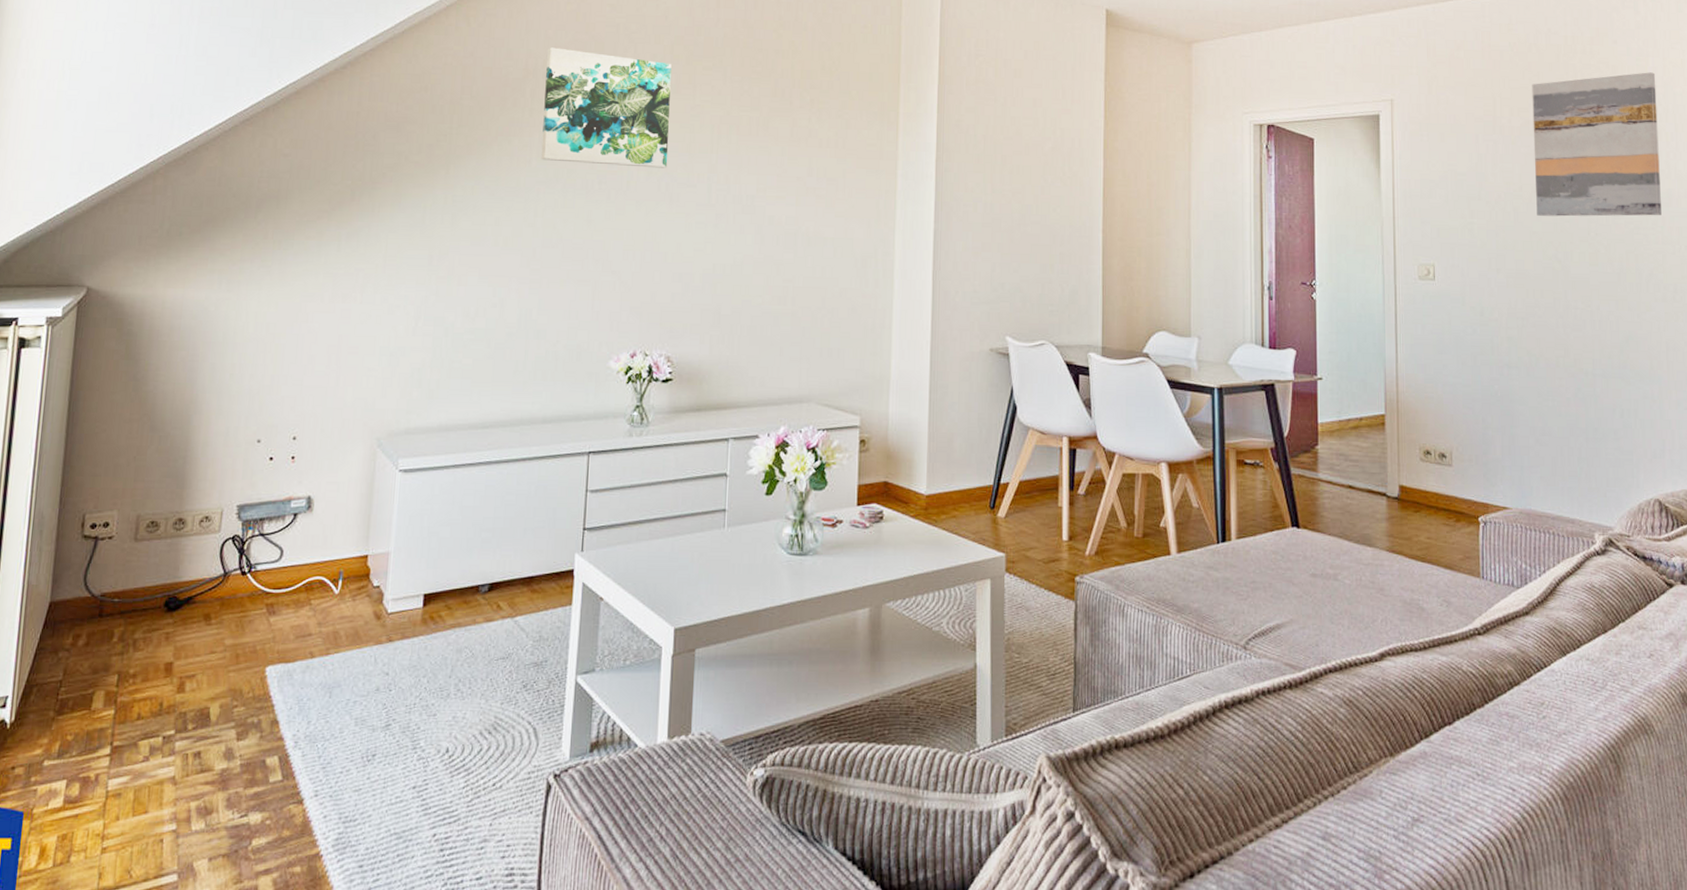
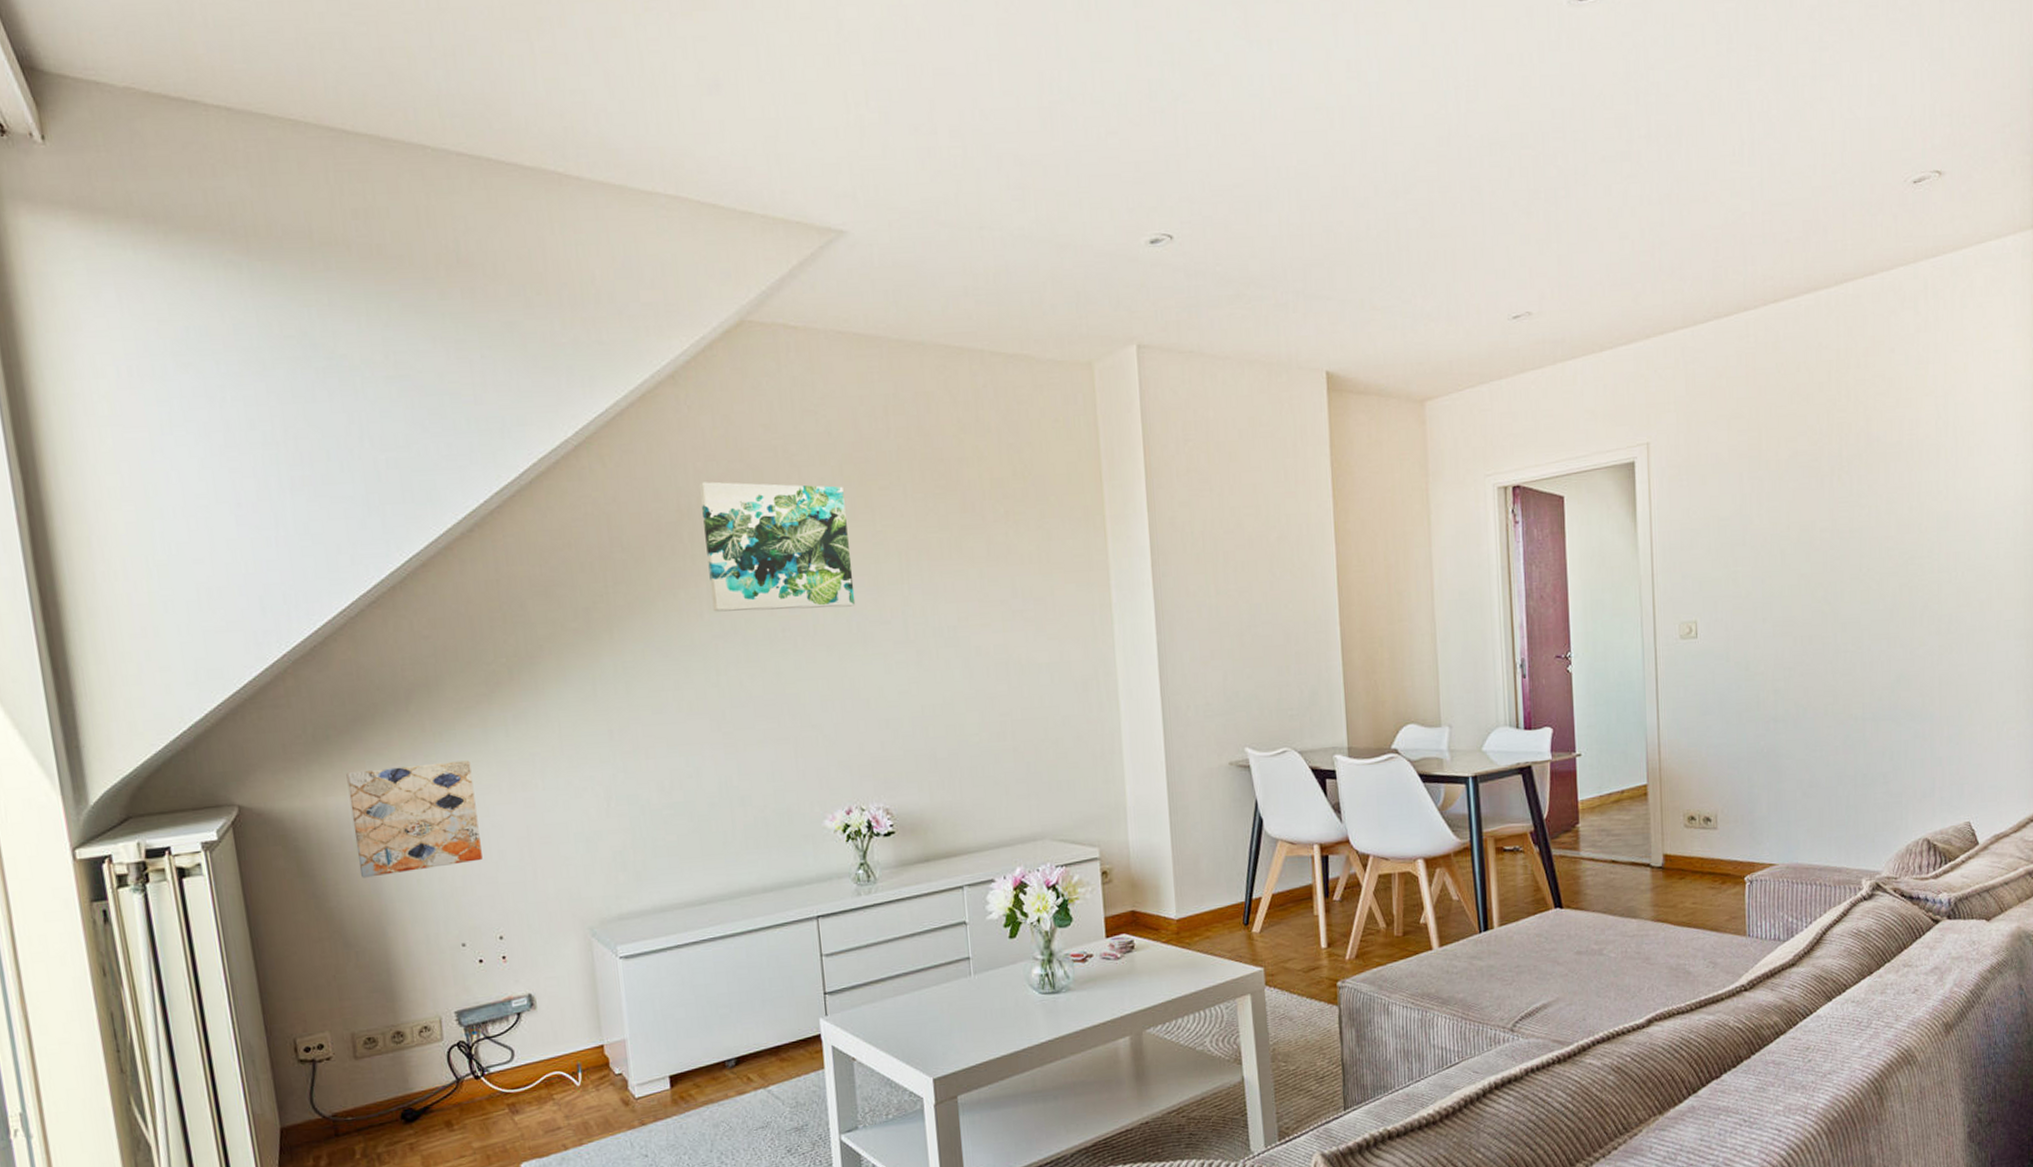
wall art: none [180,267,301,367] -> present [346,760,483,878]
wall art: present [1532,72,1662,217] -> none [1801,381,1938,556]

